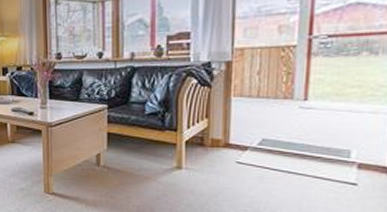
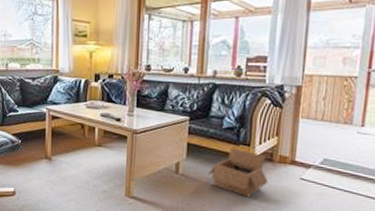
box: none [133,134,200,186] -> present [208,147,269,197]

